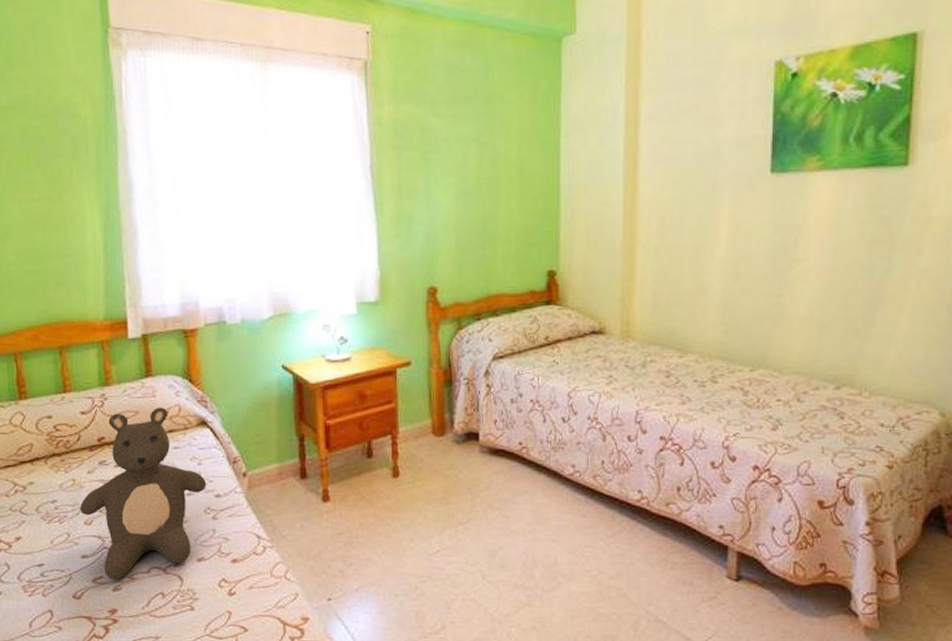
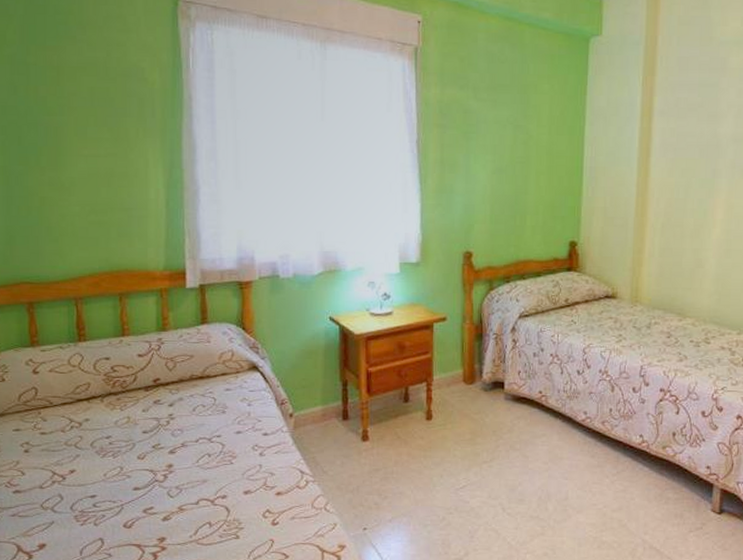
teddy bear: present [80,407,207,580] -> none [134,352,256,510]

